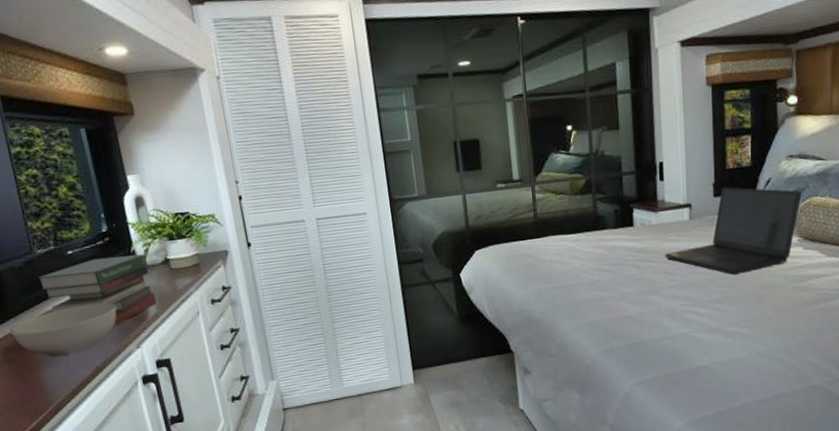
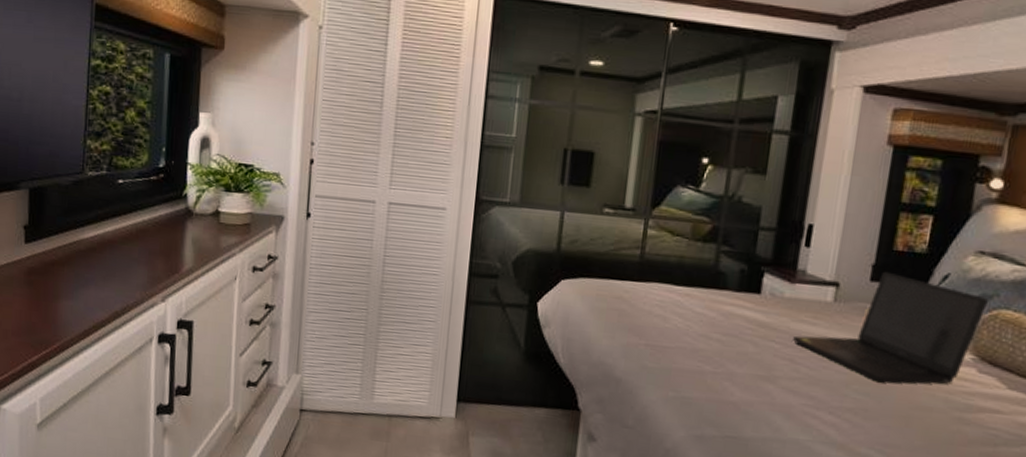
bowl: present [9,302,117,357] -> none [38,239,153,292]
books: present [38,254,157,326] -> none [81,193,197,271]

